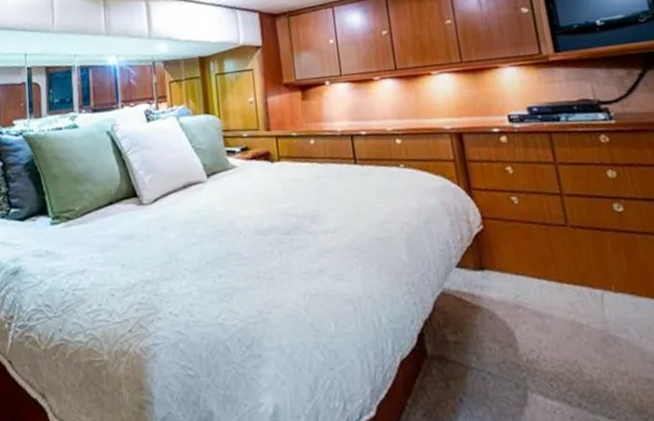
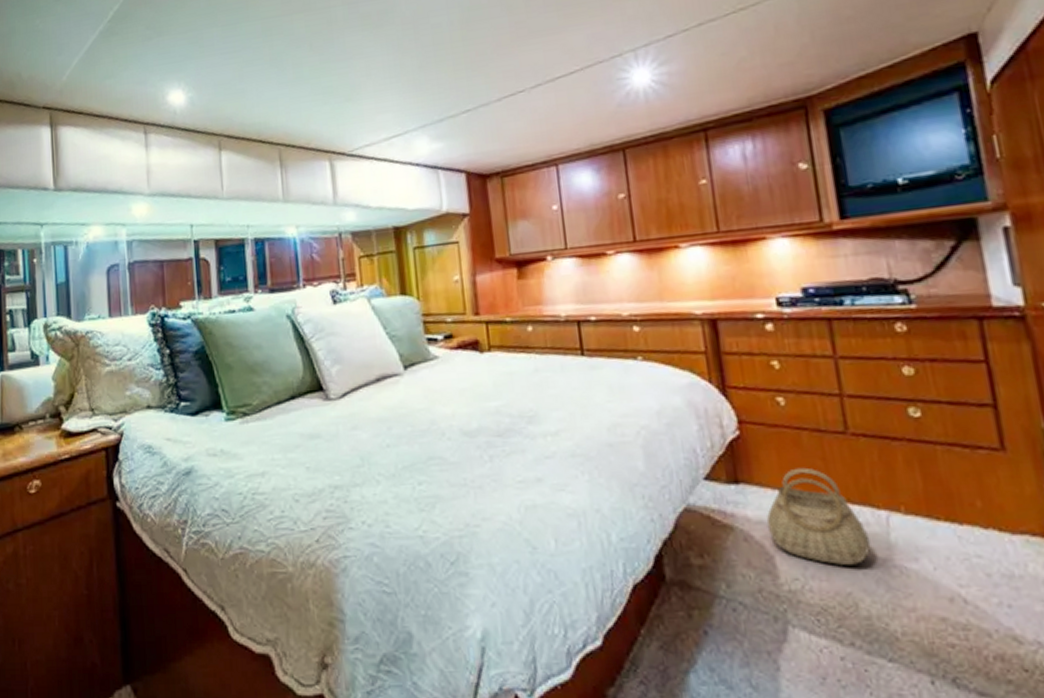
basket: none [506,255,590,337] -> present [766,467,871,565]

